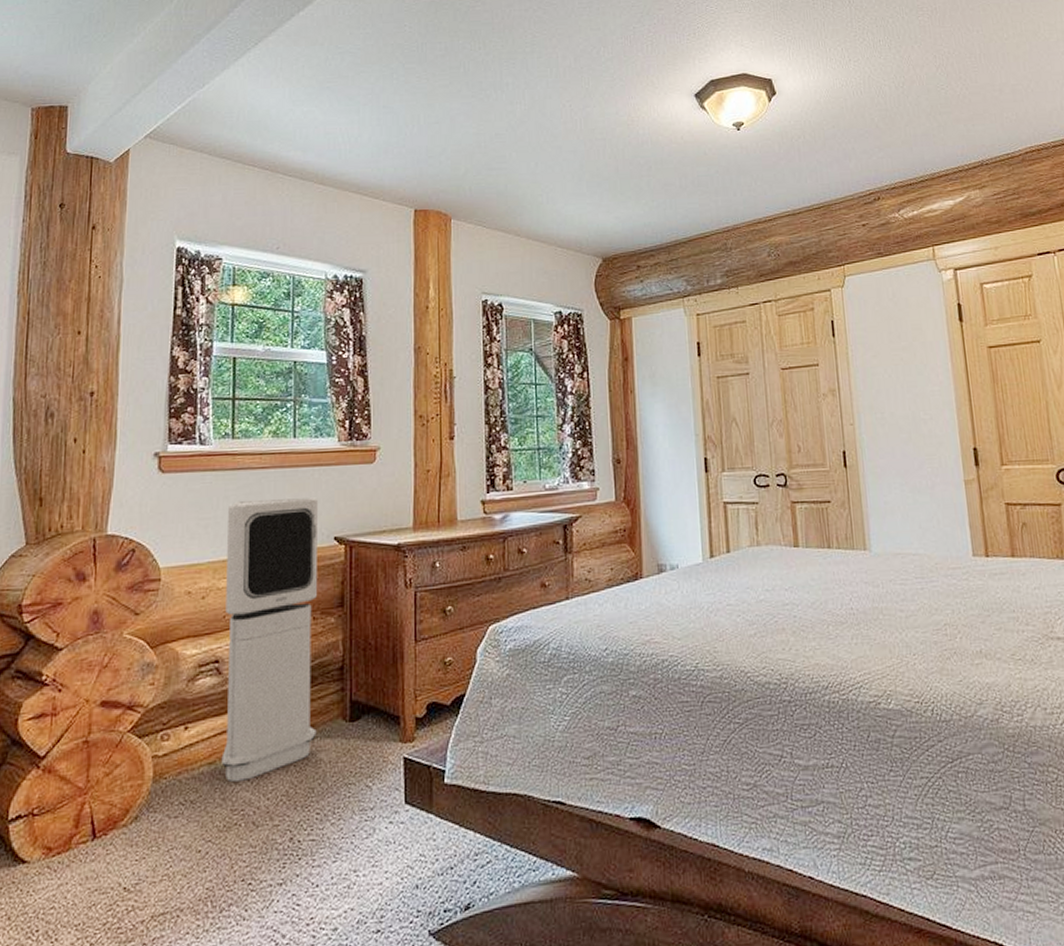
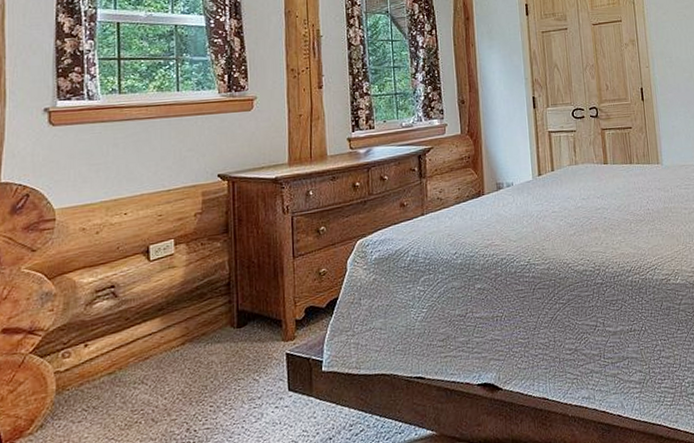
air purifier: present [221,497,318,782] -> none [118,142,208,387]

